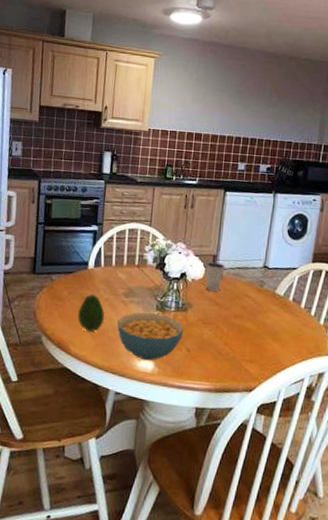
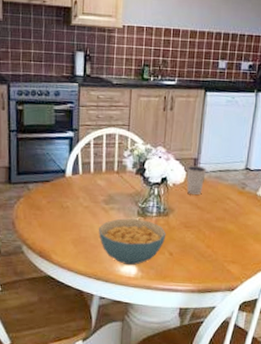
fruit: present [77,294,105,333] -> none [58,202,85,241]

